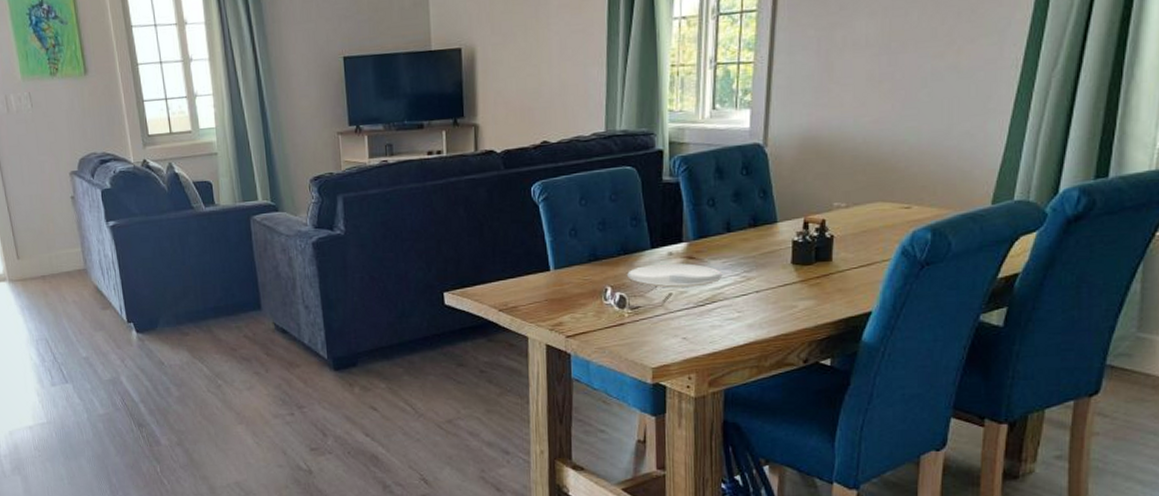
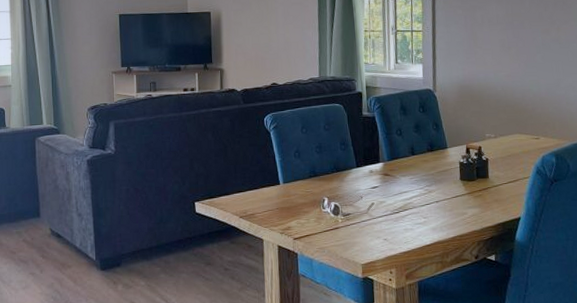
plate: present [627,263,723,288] -> none [339,179,411,199]

